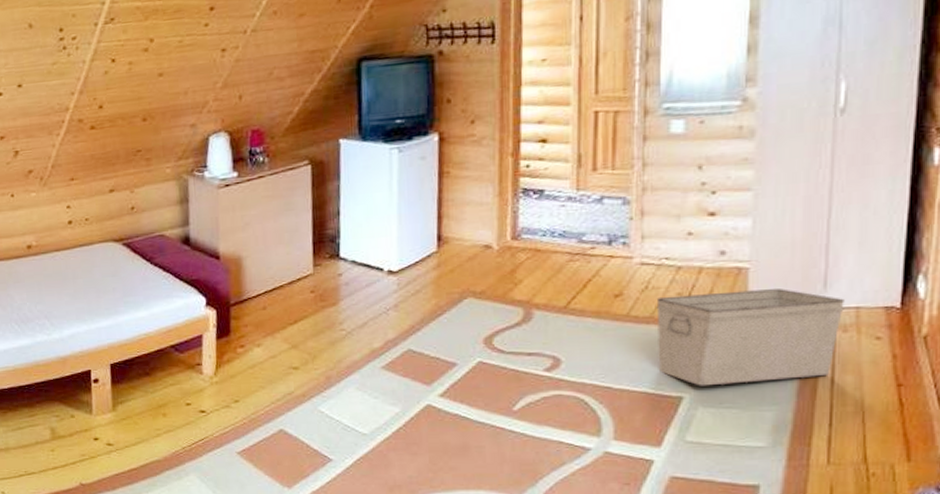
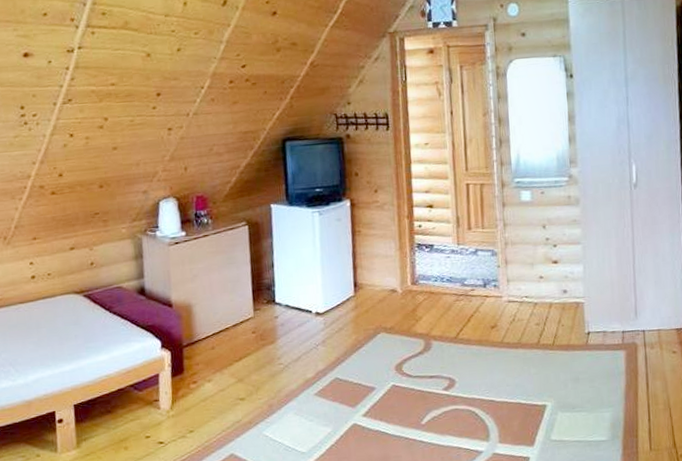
storage bin: present [656,289,844,386] -> none [521,317,650,396]

